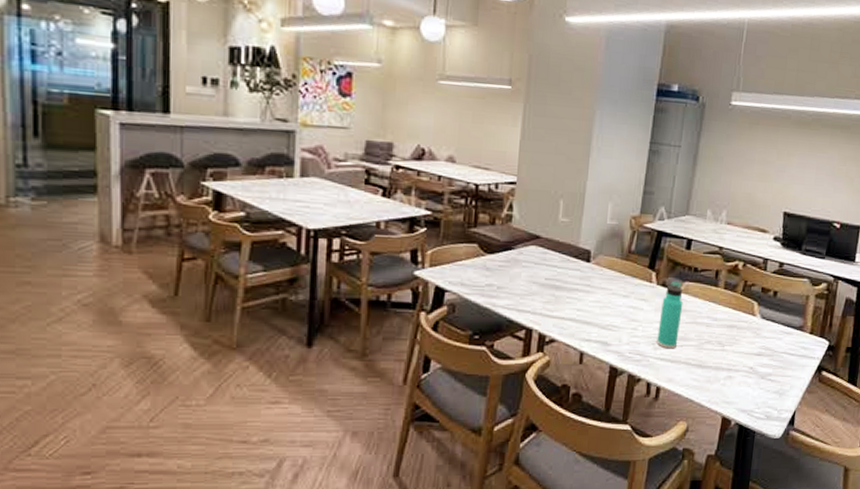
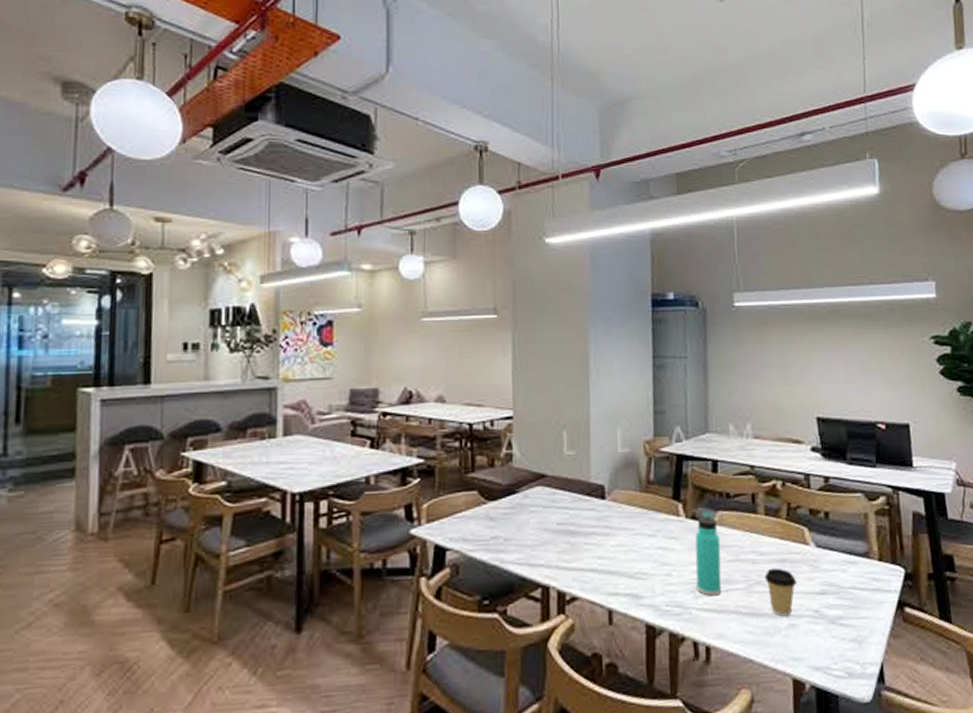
coffee cup: none [714,331,740,370] -> present [764,567,797,617]

